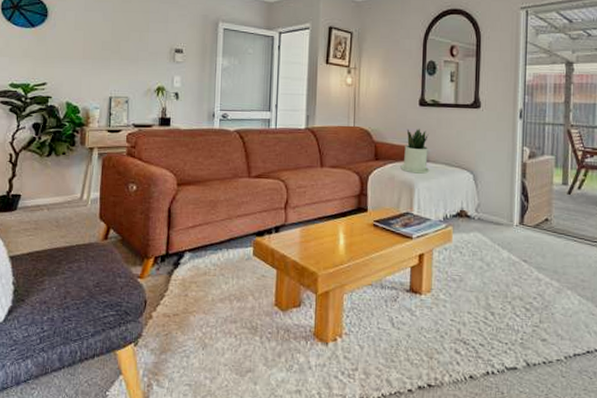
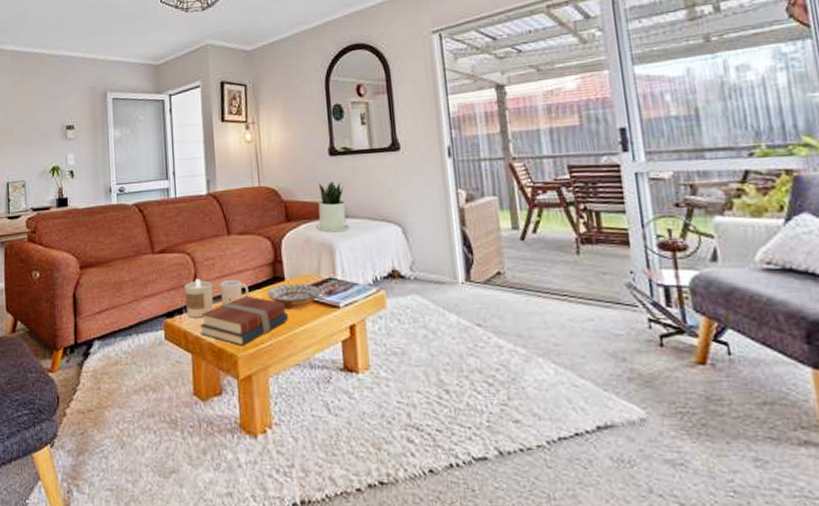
candle: none [275,204,302,238] -> present [183,279,214,318]
books: none [287,222,367,266] -> present [200,295,288,346]
mug: none [308,206,334,229] -> present [220,279,249,304]
decorative bowl: none [350,215,398,238] -> present [267,283,321,310]

